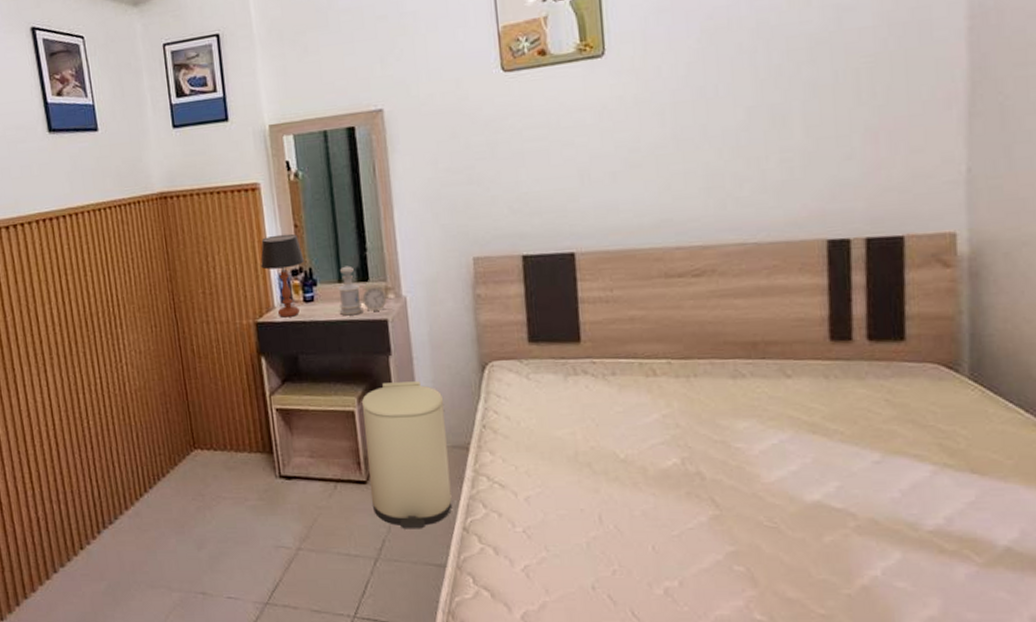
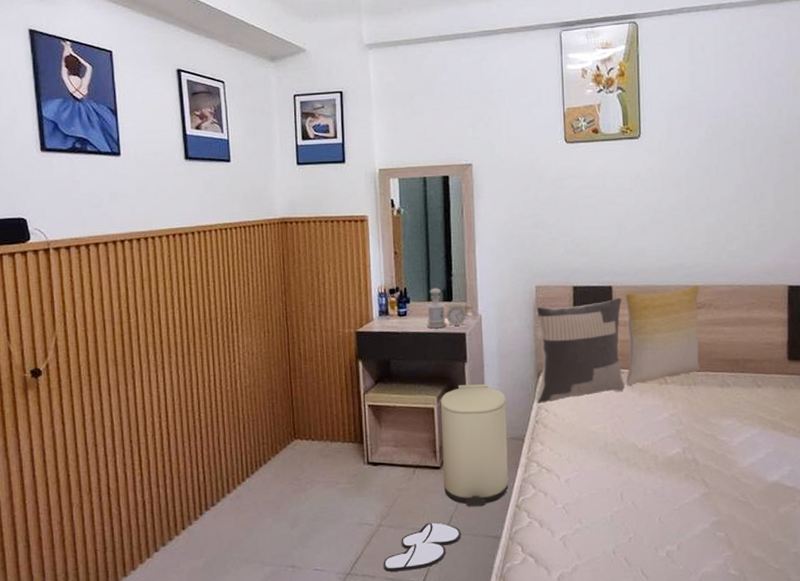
table lamp: present [260,233,304,318] -> none [364,259,400,328]
slippers: none [306,547,397,602] -> present [383,522,461,572]
pillow: none [475,267,598,404] -> present [536,297,625,403]
pillow: none [593,246,702,379] -> present [625,285,700,385]

